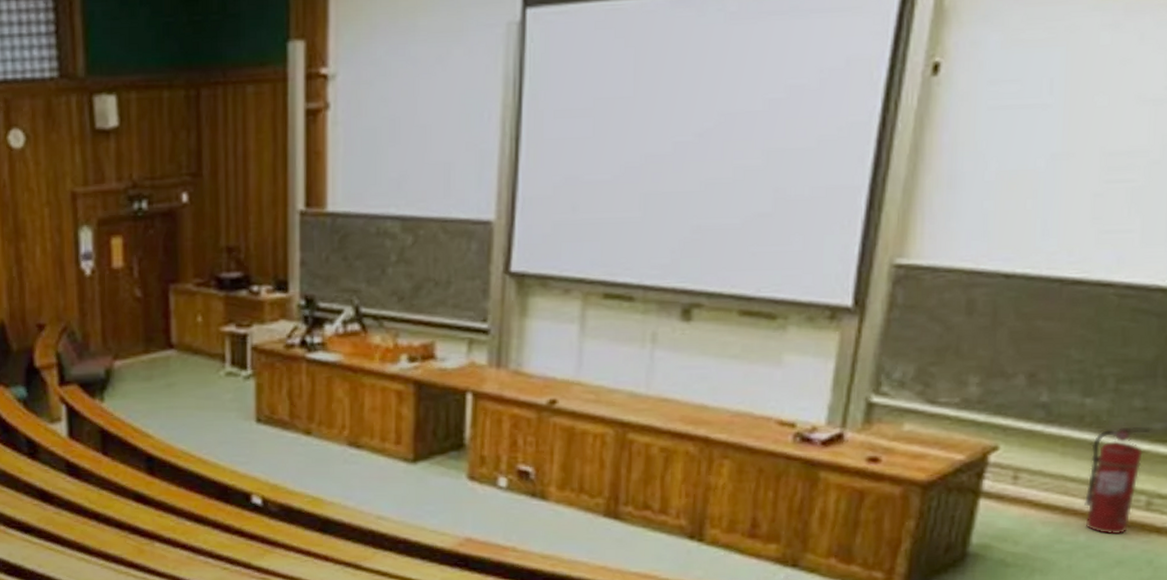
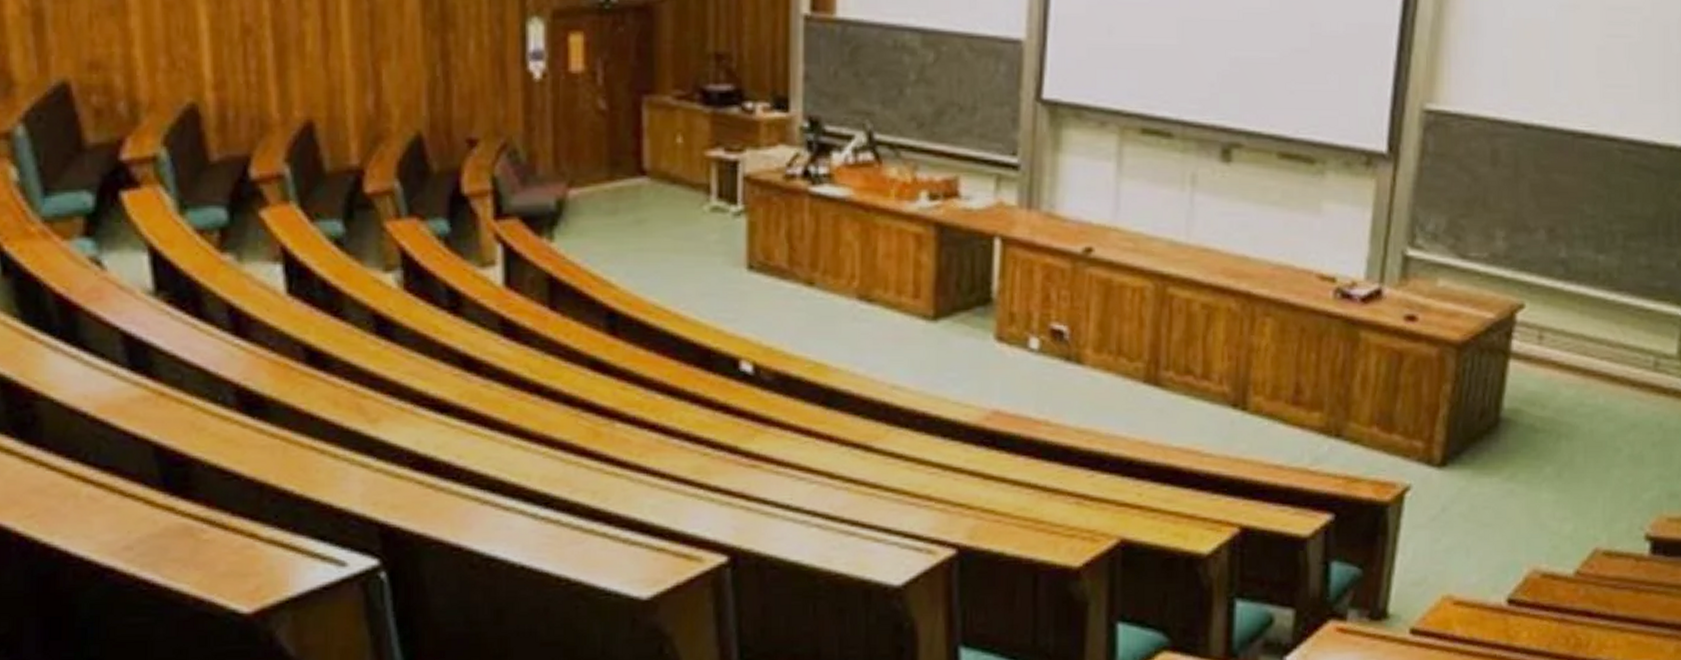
fire extinguisher: present [1084,427,1152,535] -> none [1602,285,1656,397]

